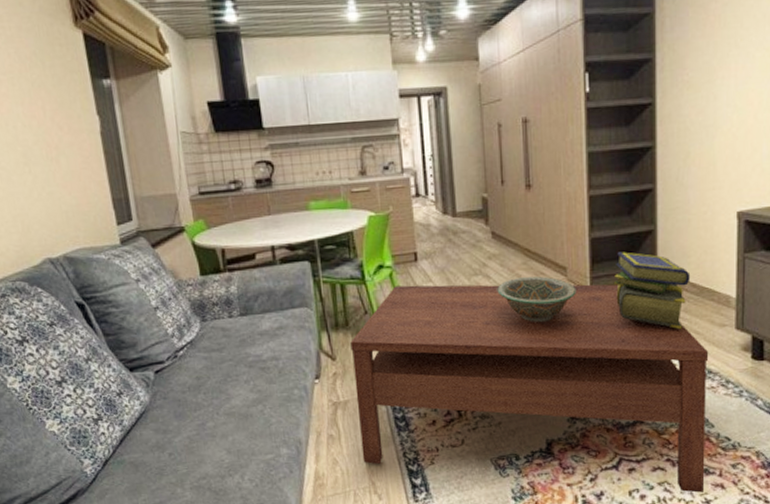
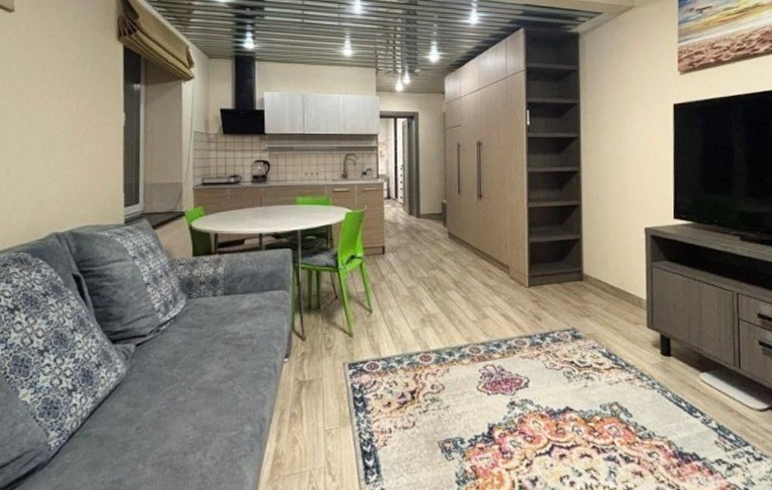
coffee table: present [350,284,709,493] -> none [320,275,626,480]
decorative bowl: present [497,276,576,322] -> none [451,273,517,313]
stack of books: present [613,252,691,329] -> none [547,256,610,325]

